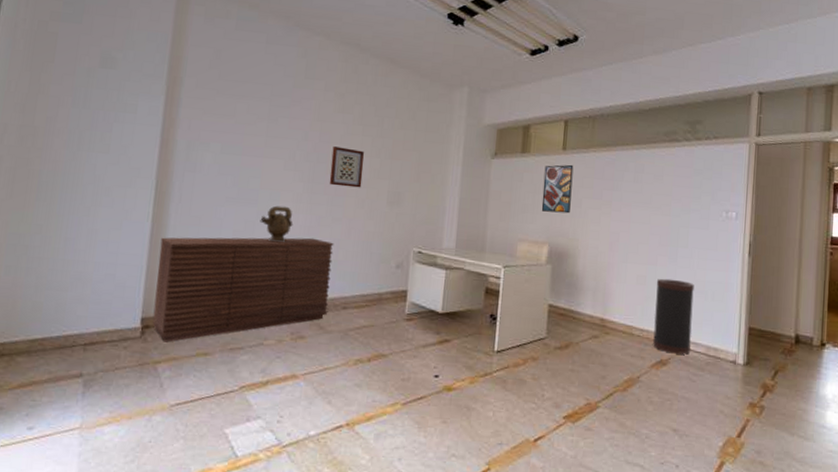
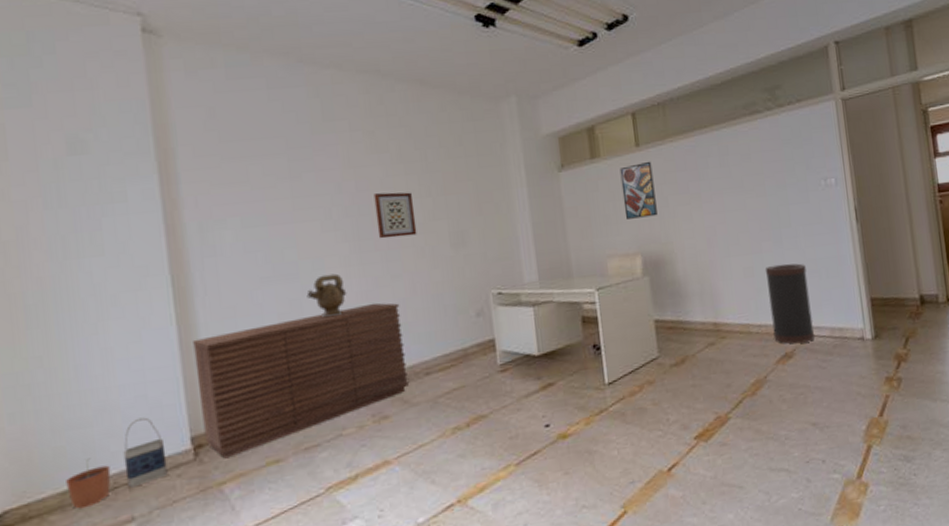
plant pot: none [36,316,73,357] -> present [66,458,111,509]
bag: none [82,292,120,349] -> present [123,417,168,488]

